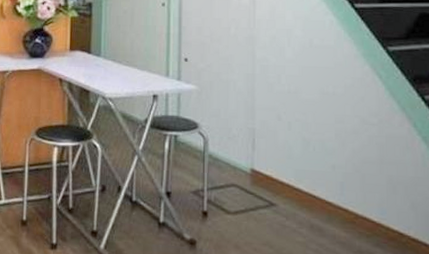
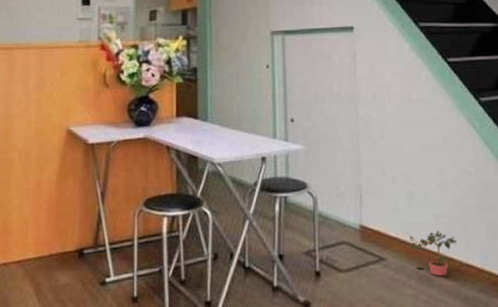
potted plant: none [302,180,353,229] -> present [409,230,457,278]

